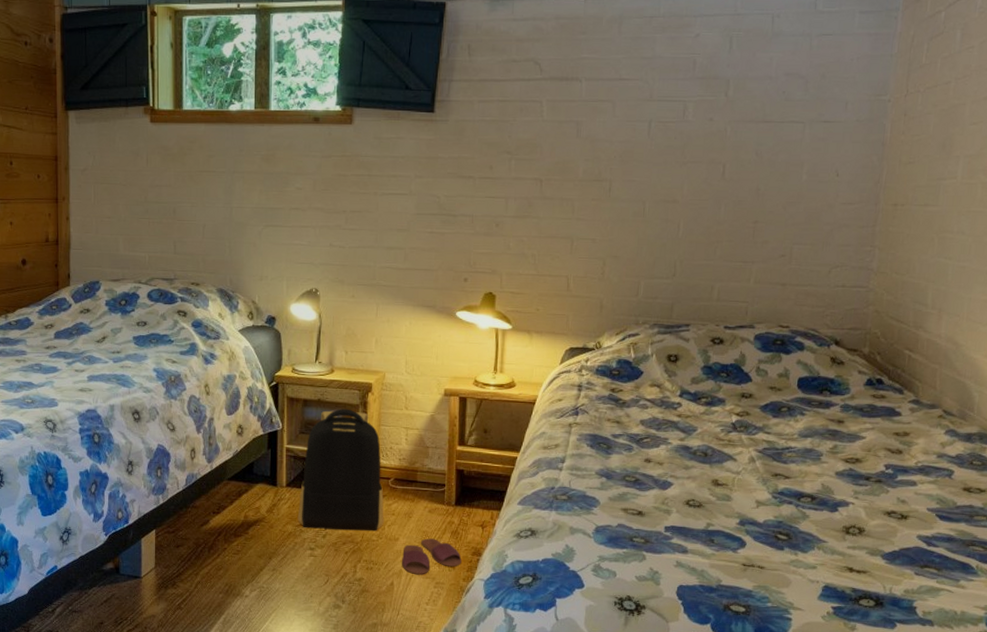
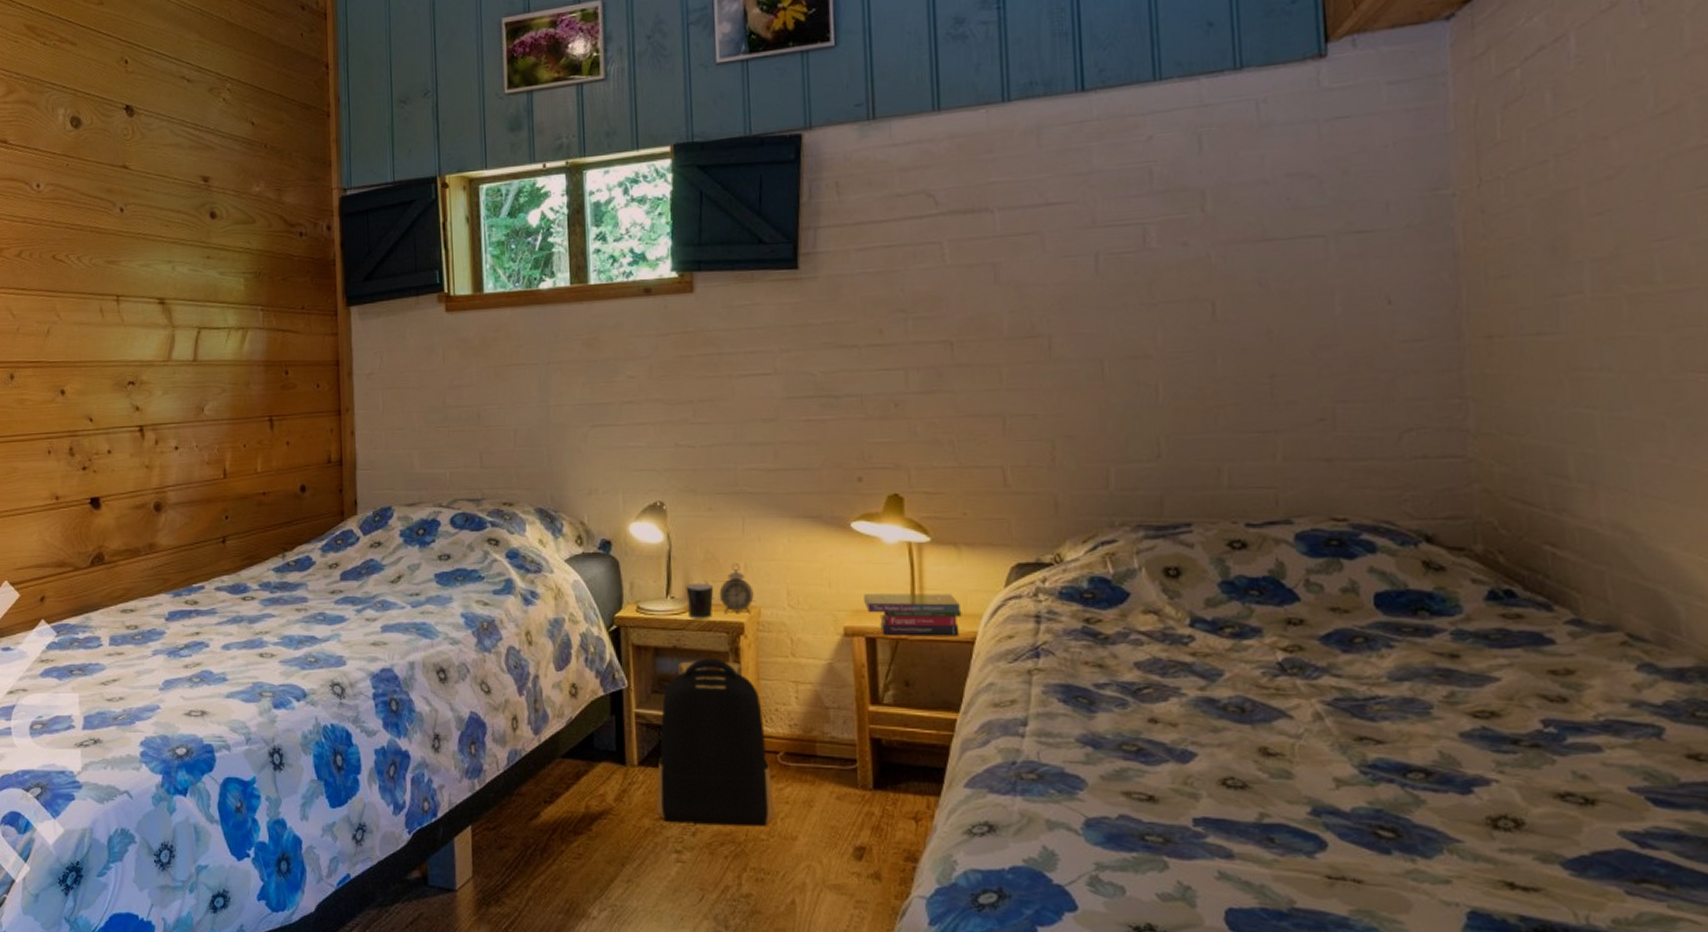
mug: none [330,352,352,381] -> present [686,582,714,621]
alarm clock: none [355,339,381,377] -> present [719,563,754,614]
slippers: present [401,538,462,574] -> none [803,837,890,889]
books: none [461,364,529,398] -> present [864,593,962,636]

